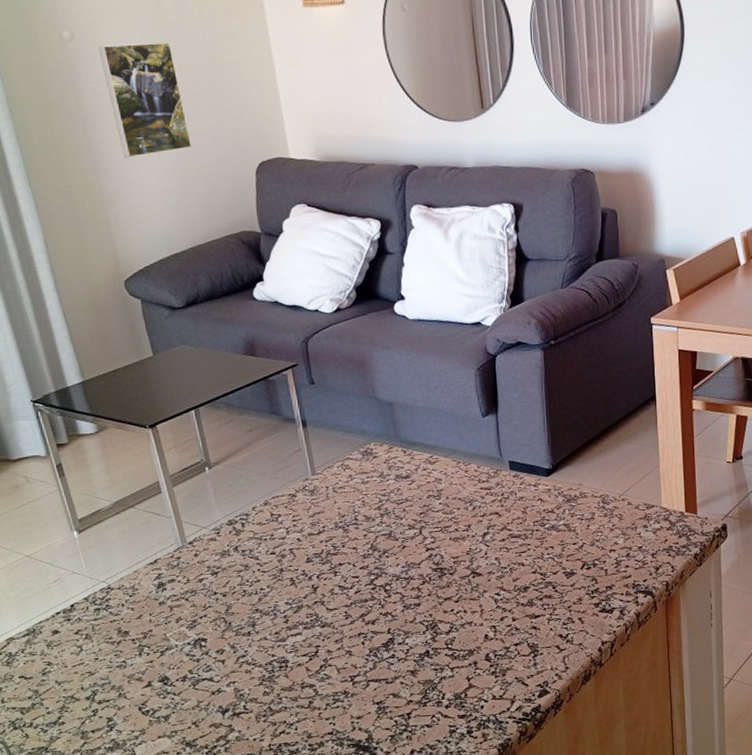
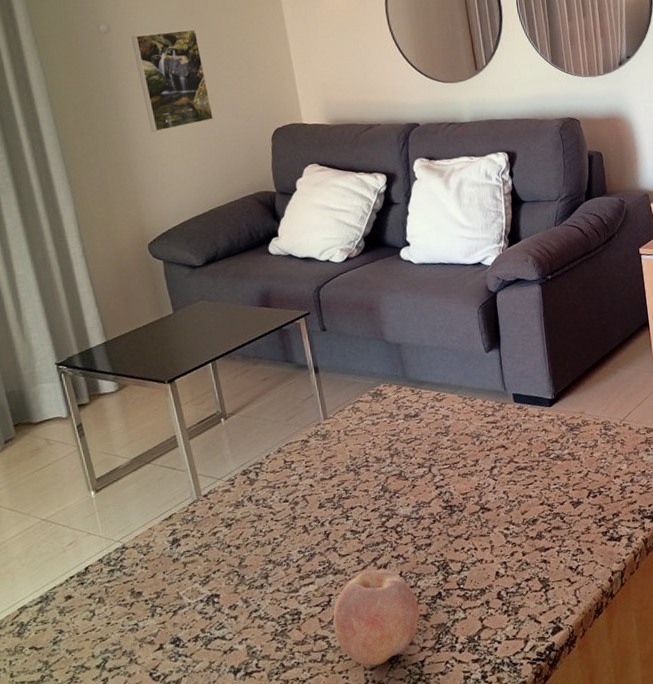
fruit: none [320,625,408,715] -> present [333,569,420,666]

